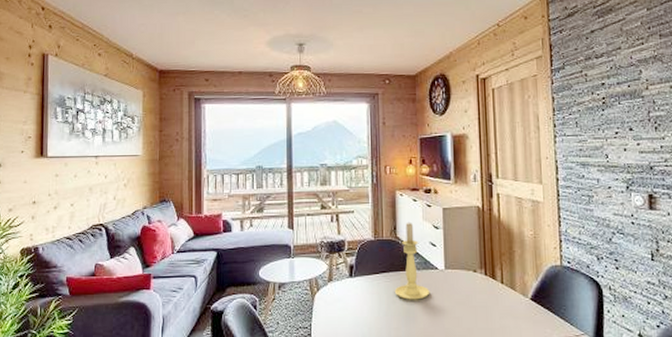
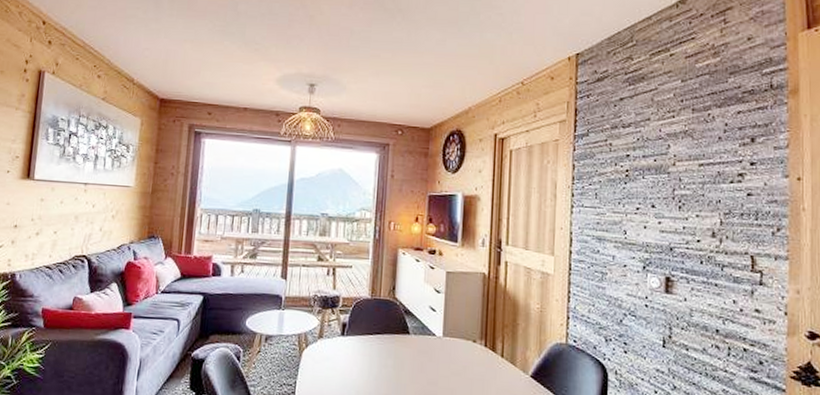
candle holder: present [394,222,430,300] -> none [387,282,425,367]

